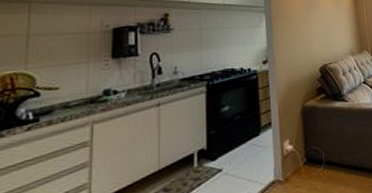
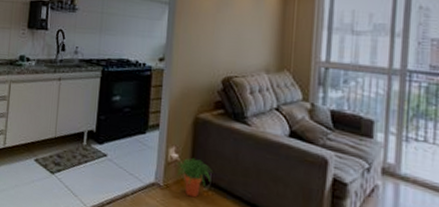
potted plant: none [291,143,325,182] -> present [175,157,212,198]

